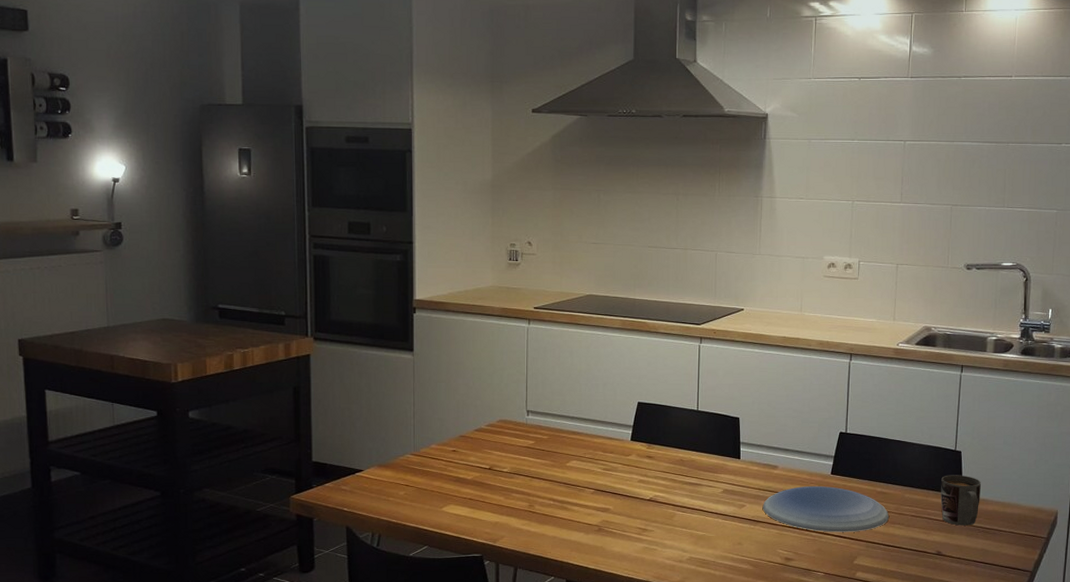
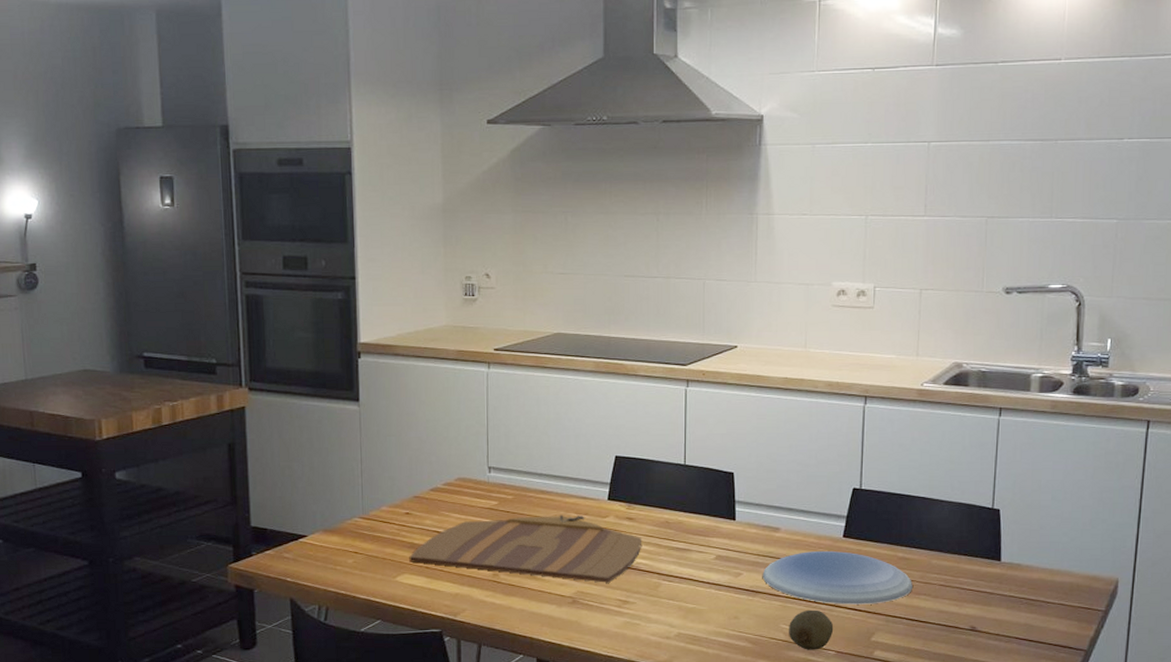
cutting board: none [455,453,660,513] -> present [409,514,642,583]
fruit: none [784,537,823,572] -> present [789,609,834,650]
mug: present [940,475,981,526] -> none [975,537,1024,597]

